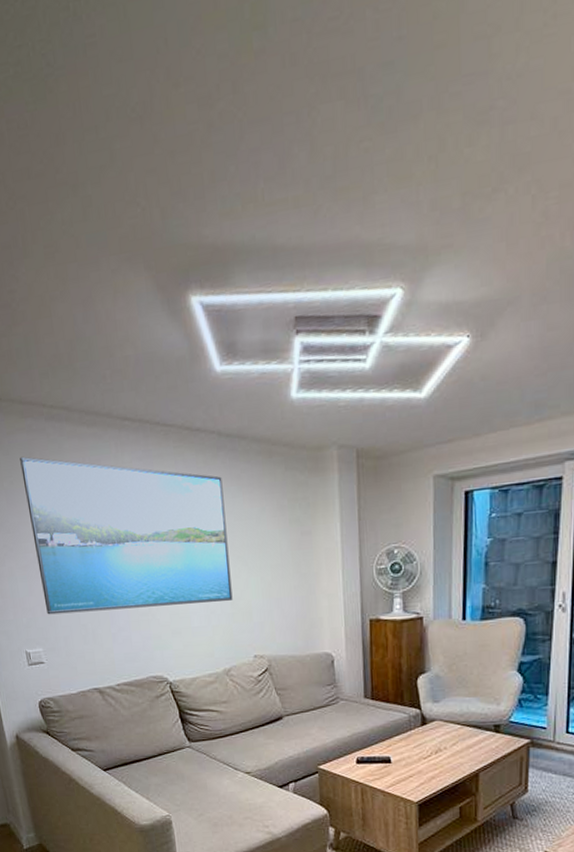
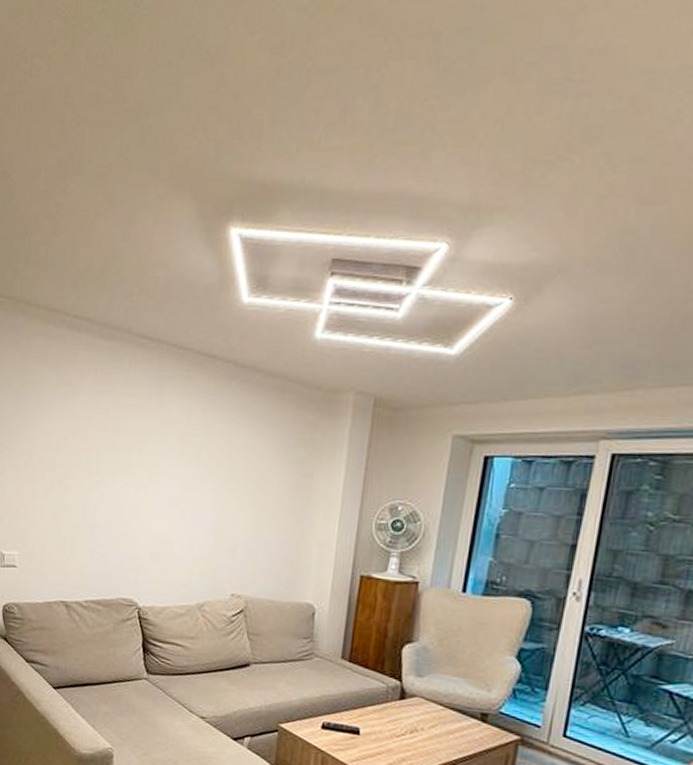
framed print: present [20,456,233,615] -> none [29,360,230,533]

